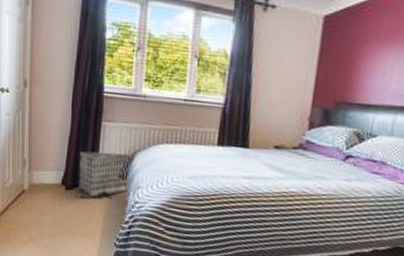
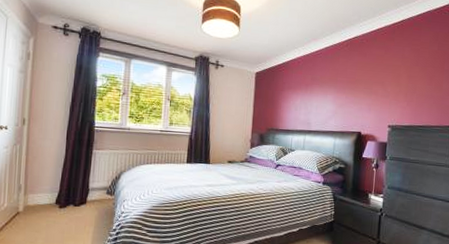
architectural model: present [74,151,130,199] -> none [67,174,117,214]

